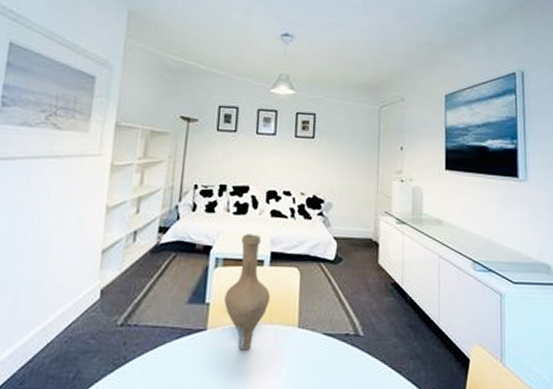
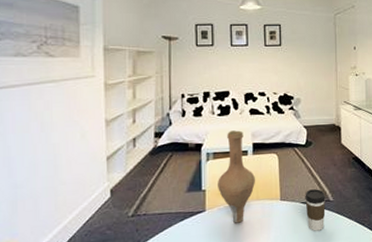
coffee cup: none [328,318,354,373] -> present [305,189,326,231]

